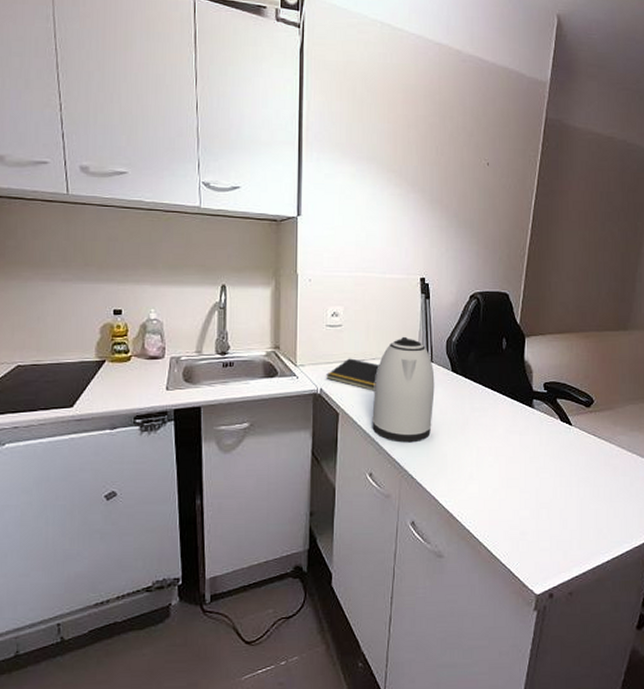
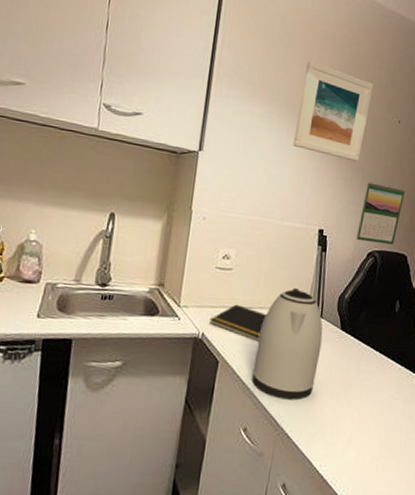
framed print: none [387,115,459,209] -> present [293,61,373,162]
calendar: none [457,226,500,285] -> present [356,181,405,245]

